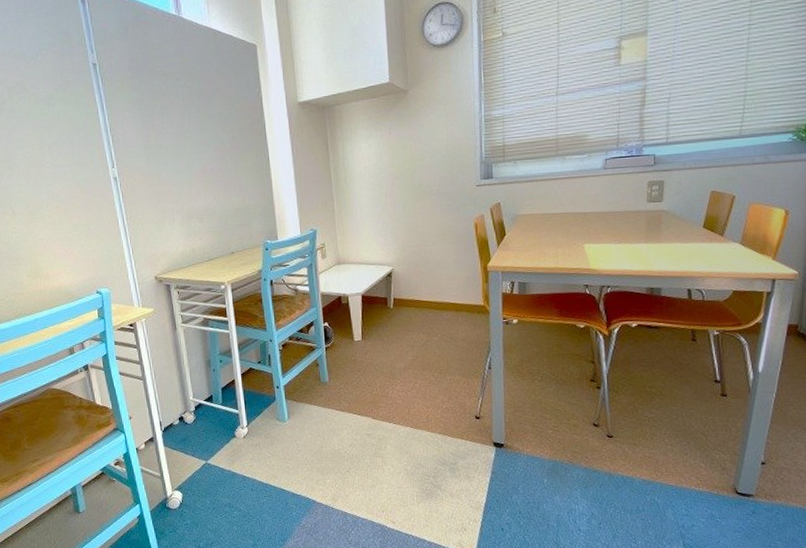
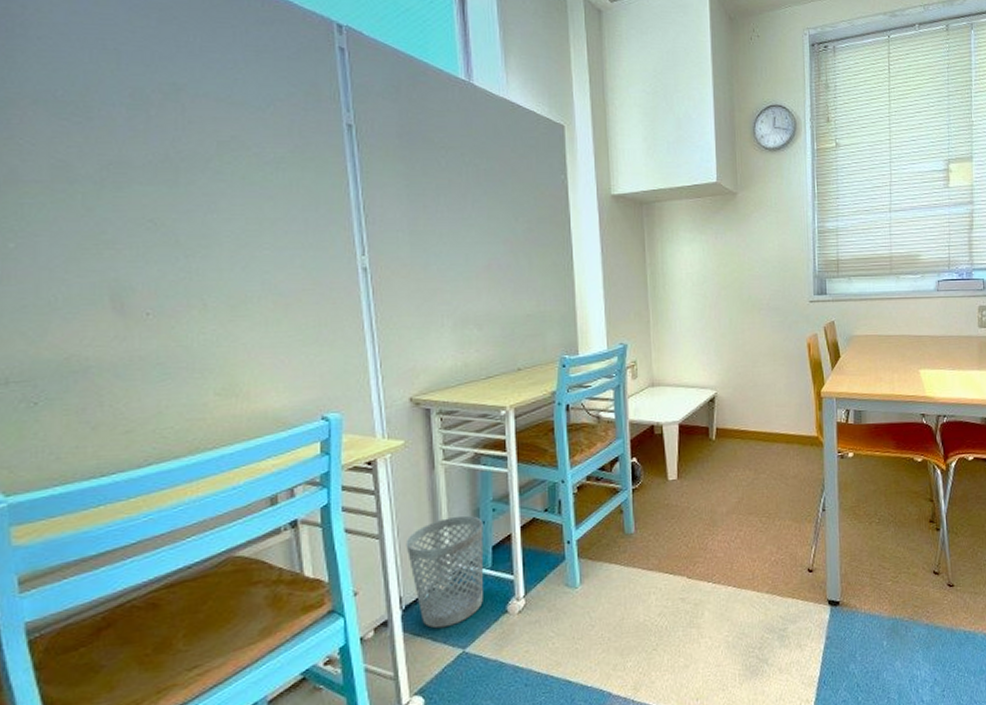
wastebasket: none [160,364,218,445] -> present [406,515,484,629]

